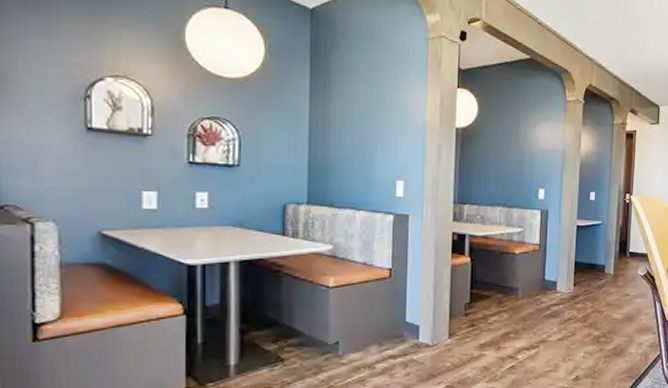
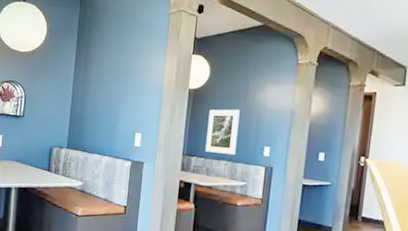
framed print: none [478,149,512,199] -> present [205,109,240,155]

